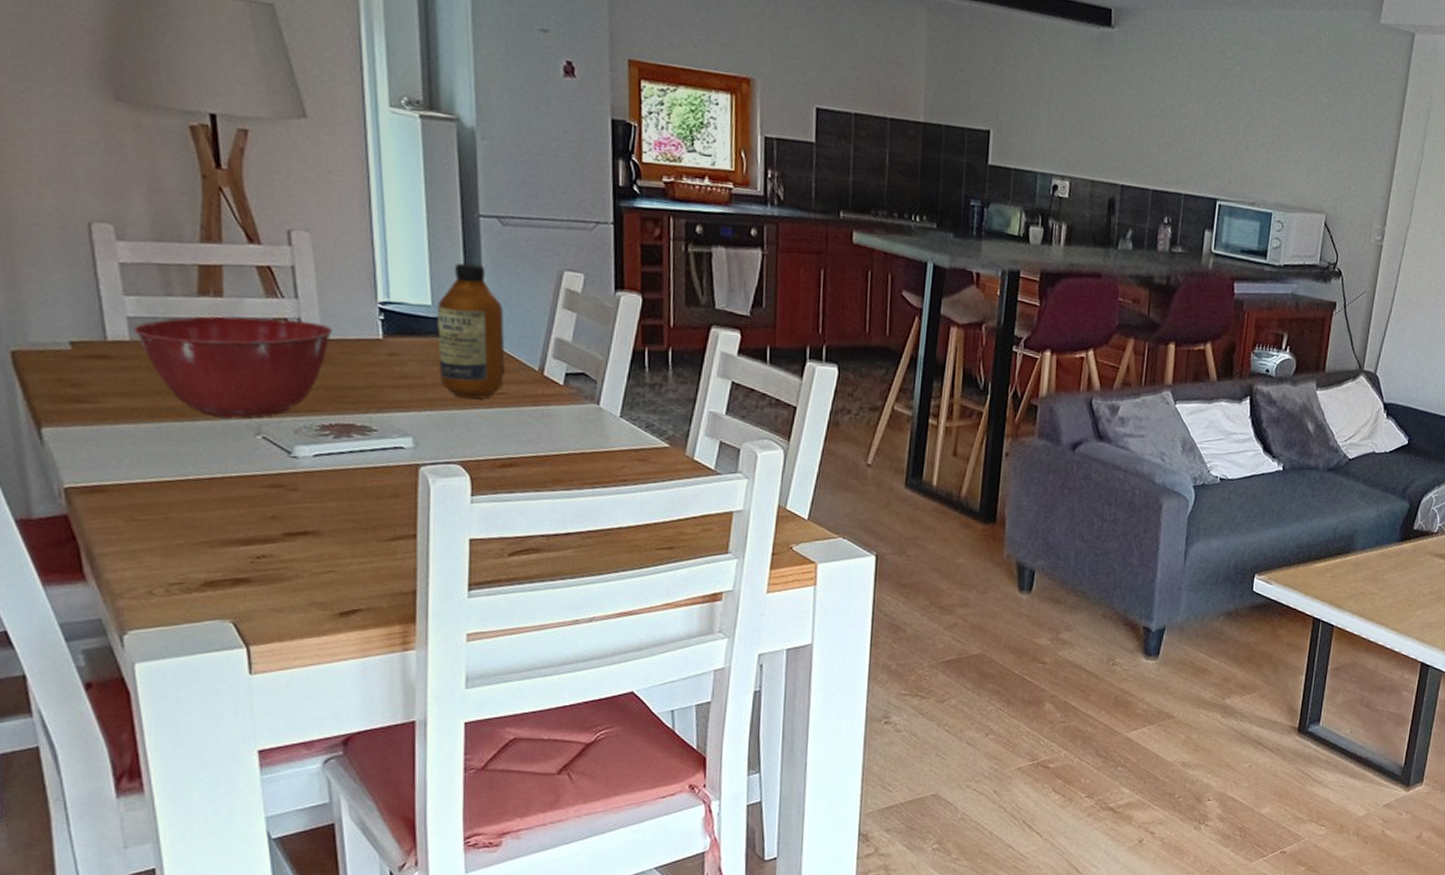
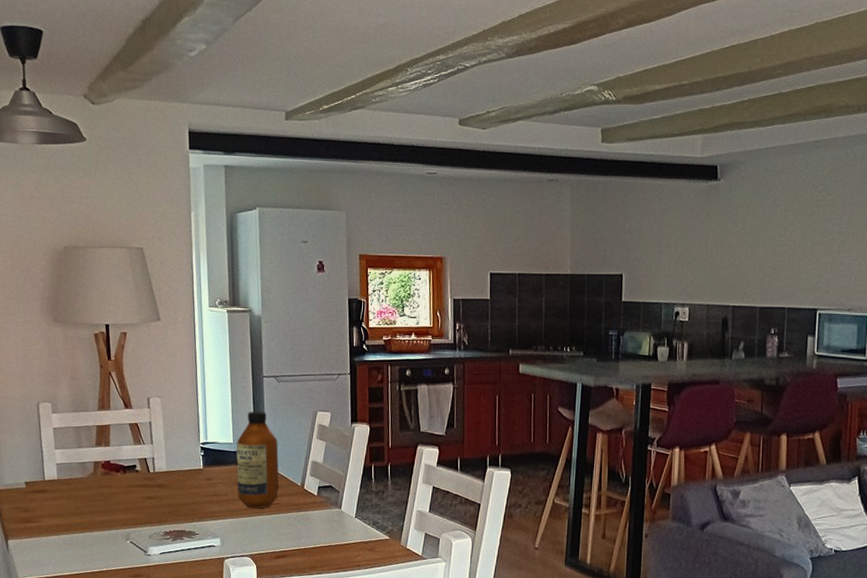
mixing bowl: present [134,316,332,418] -> none [60,458,172,529]

